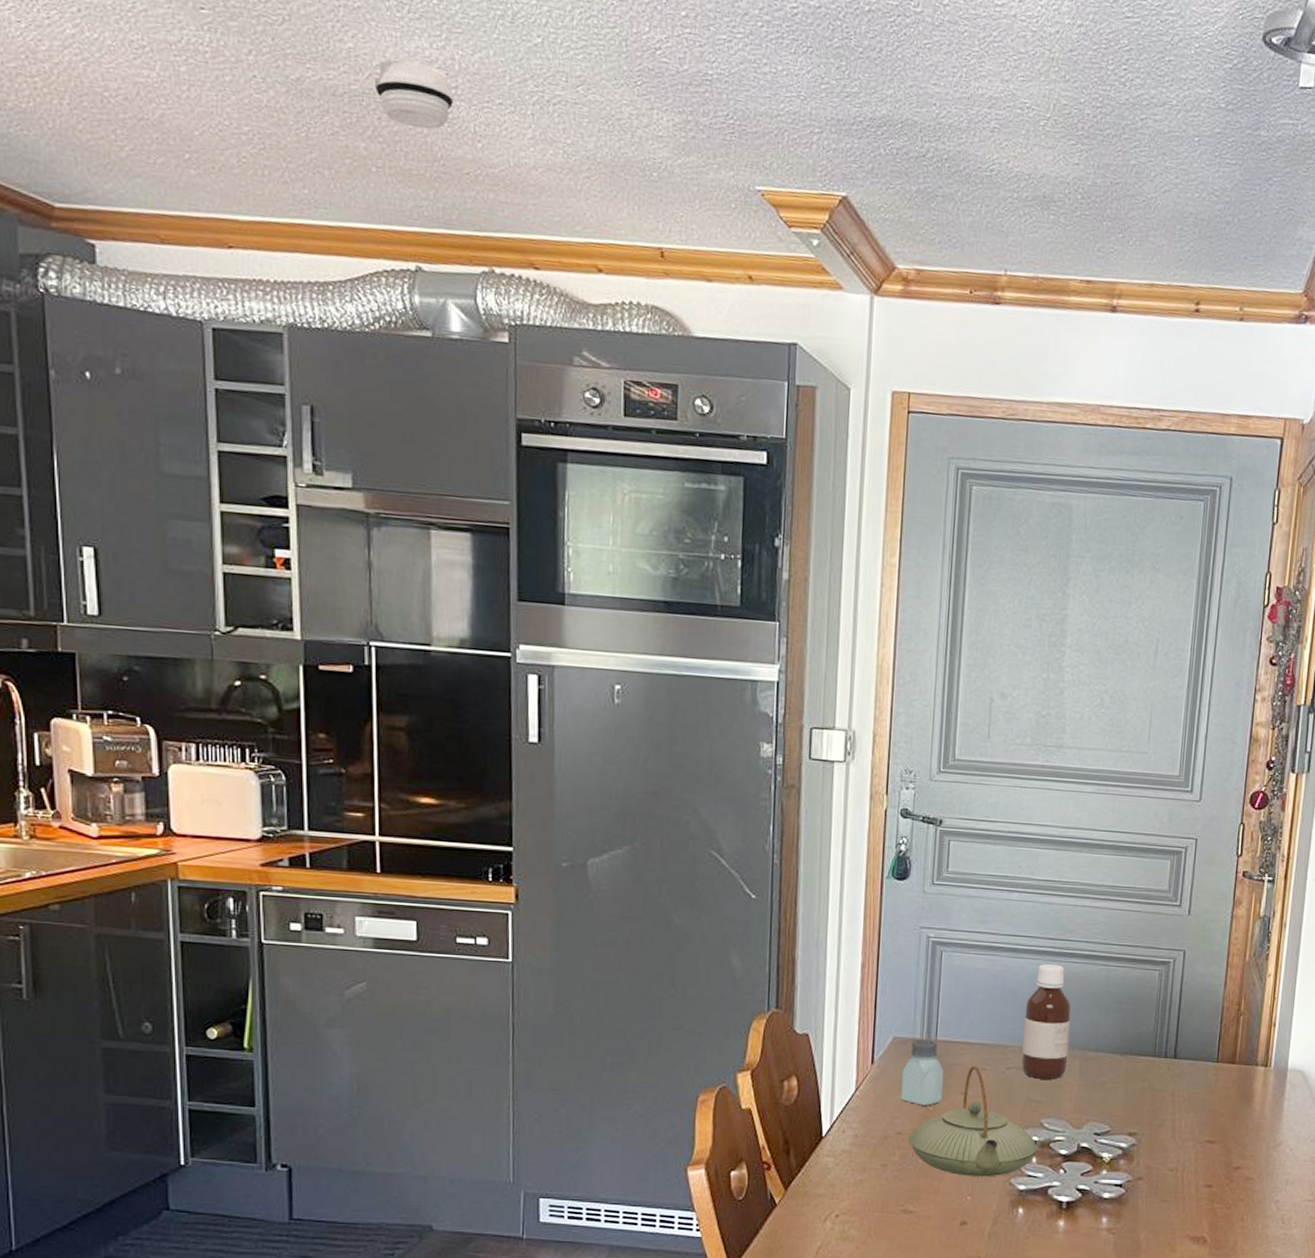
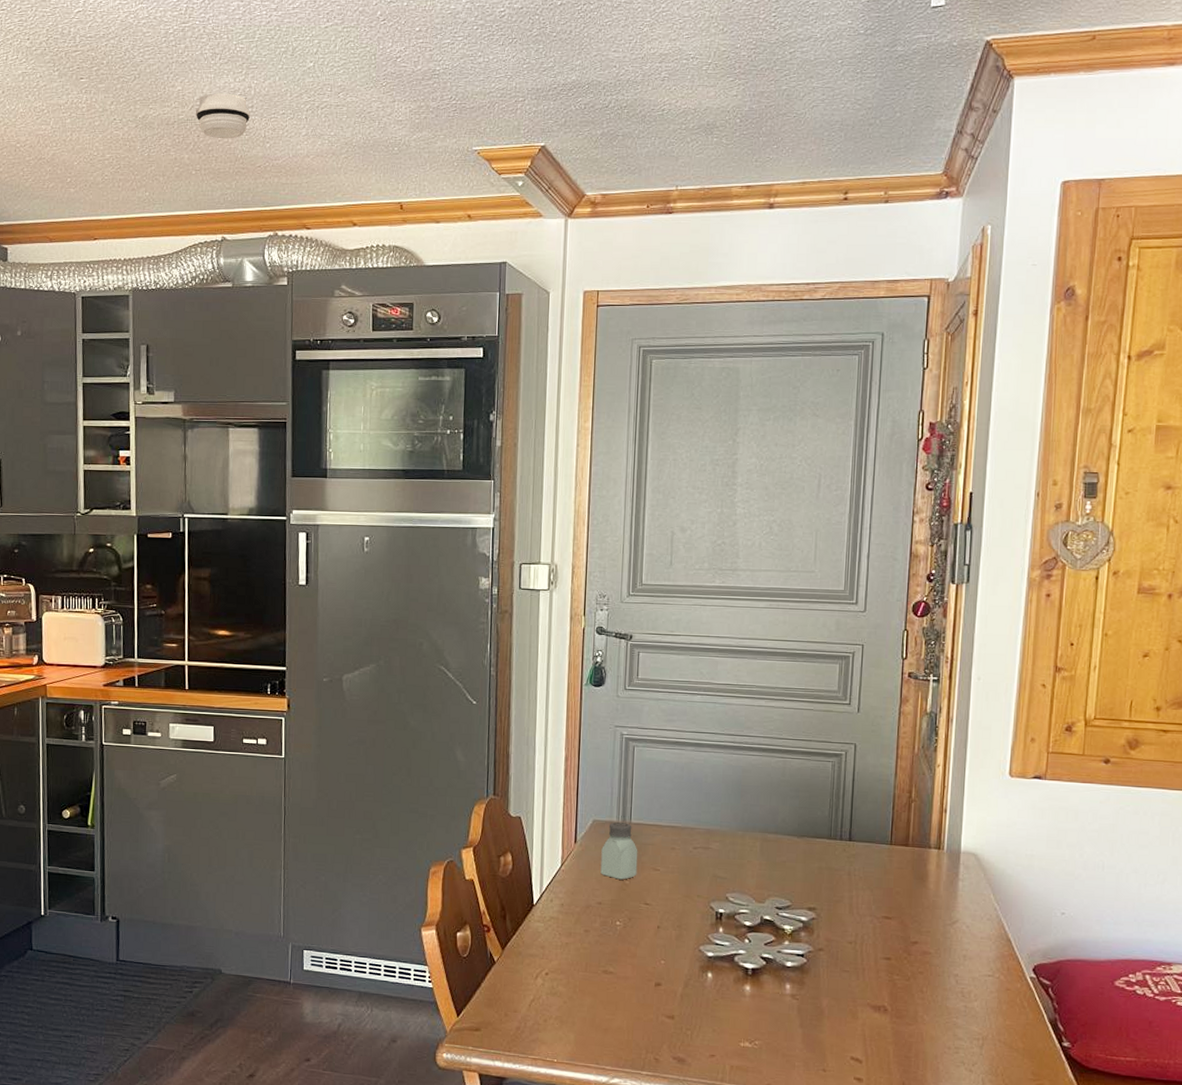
teapot: present [909,1065,1038,1177] -> none [608,845,724,944]
bottle: present [1021,964,1072,1080] -> none [707,757,752,859]

